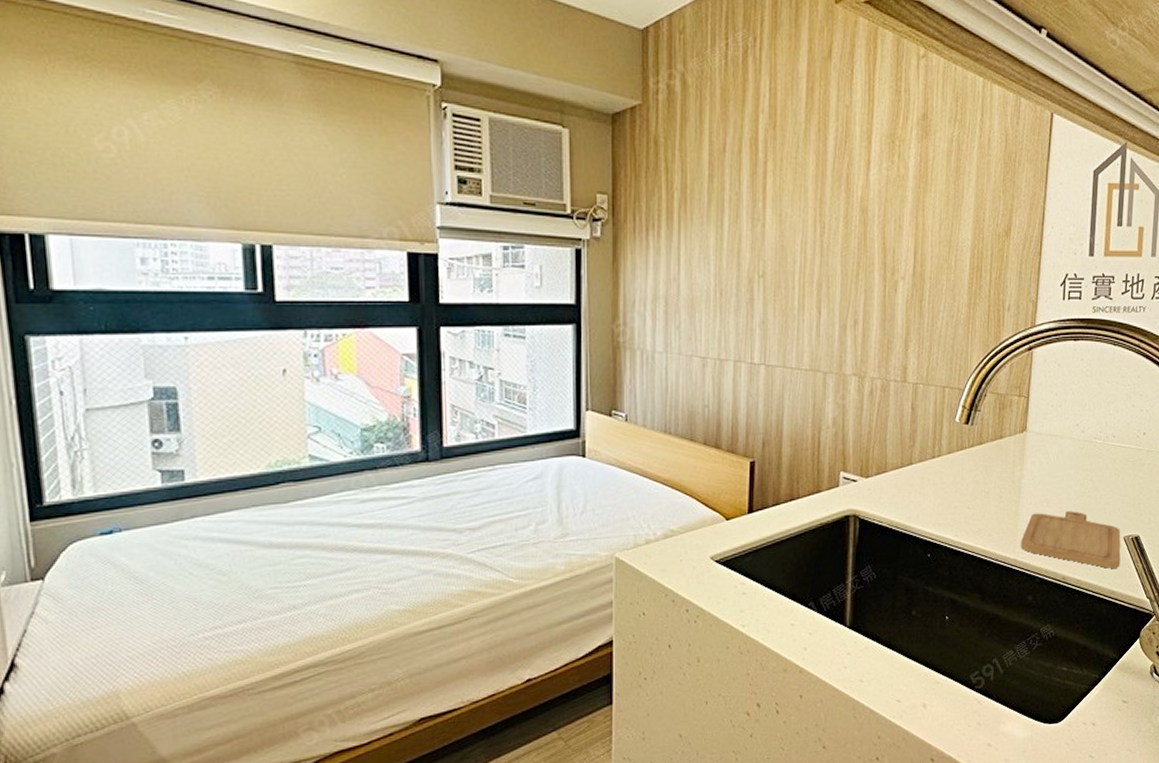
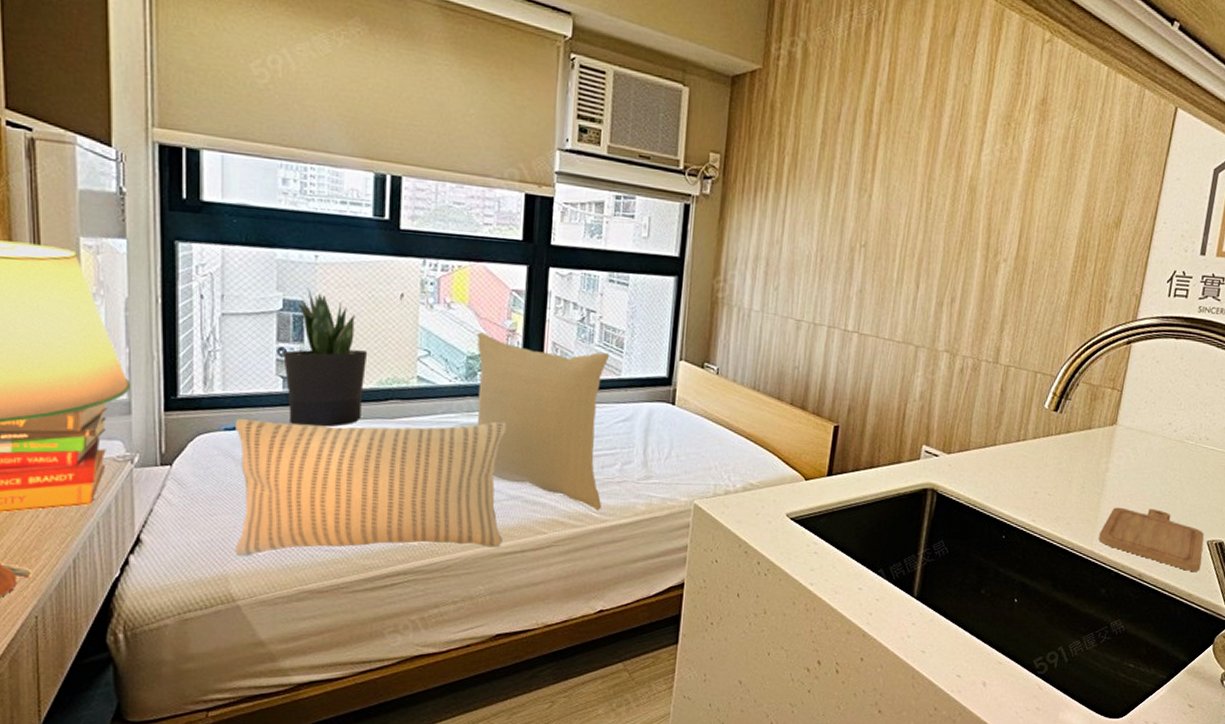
pillow: none [112,494,418,668] -> present [235,418,507,555]
planter: none [159,372,253,522] -> present [283,287,368,427]
pillow: none [369,402,518,575] -> present [477,332,610,510]

